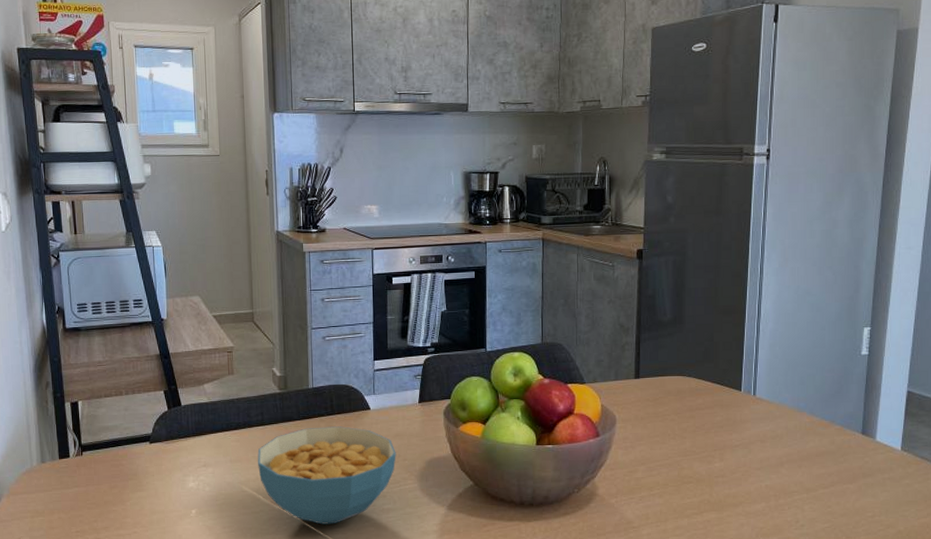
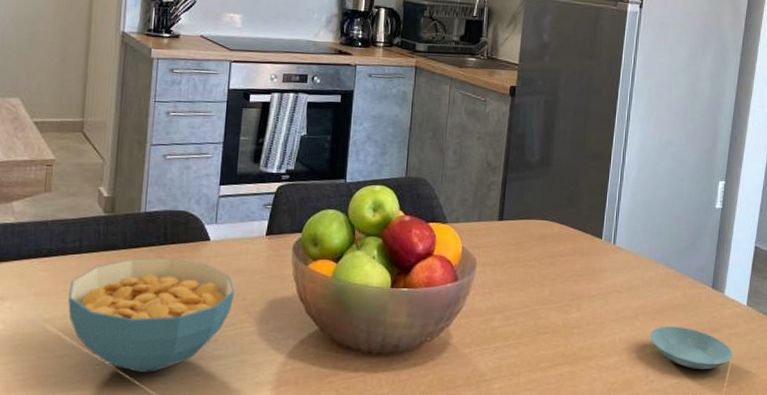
saucer: none [797,472,889,514] -> present [649,326,733,370]

